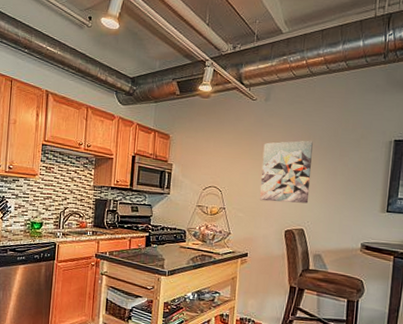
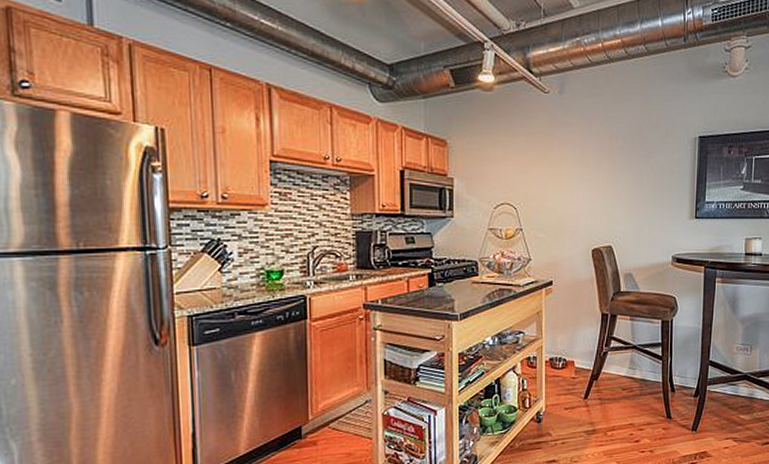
wall art: present [259,140,313,203] -> none [560,140,616,217]

